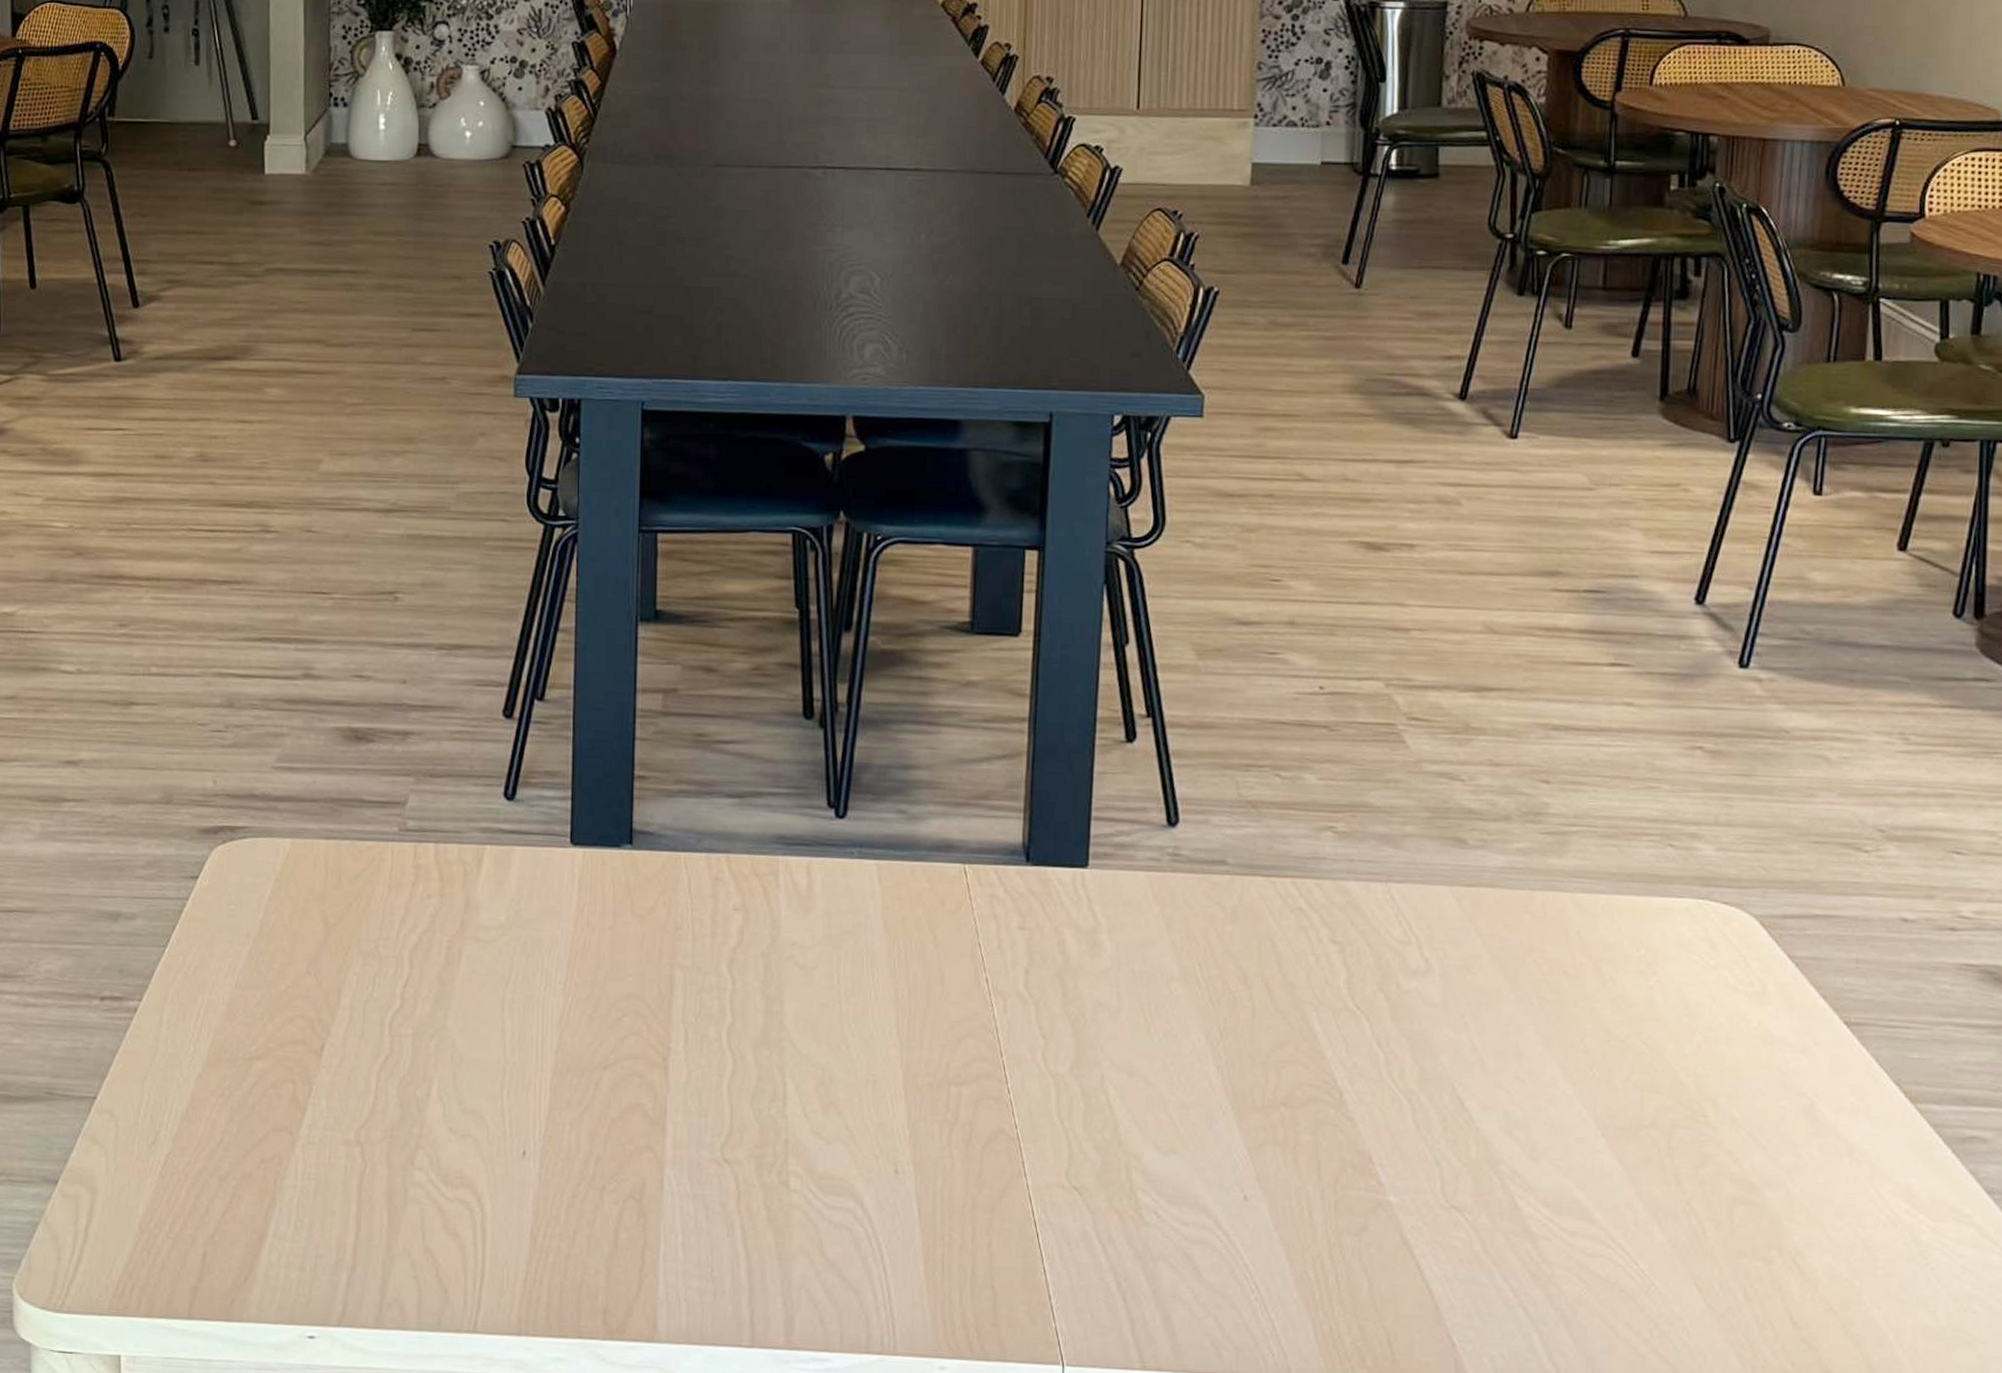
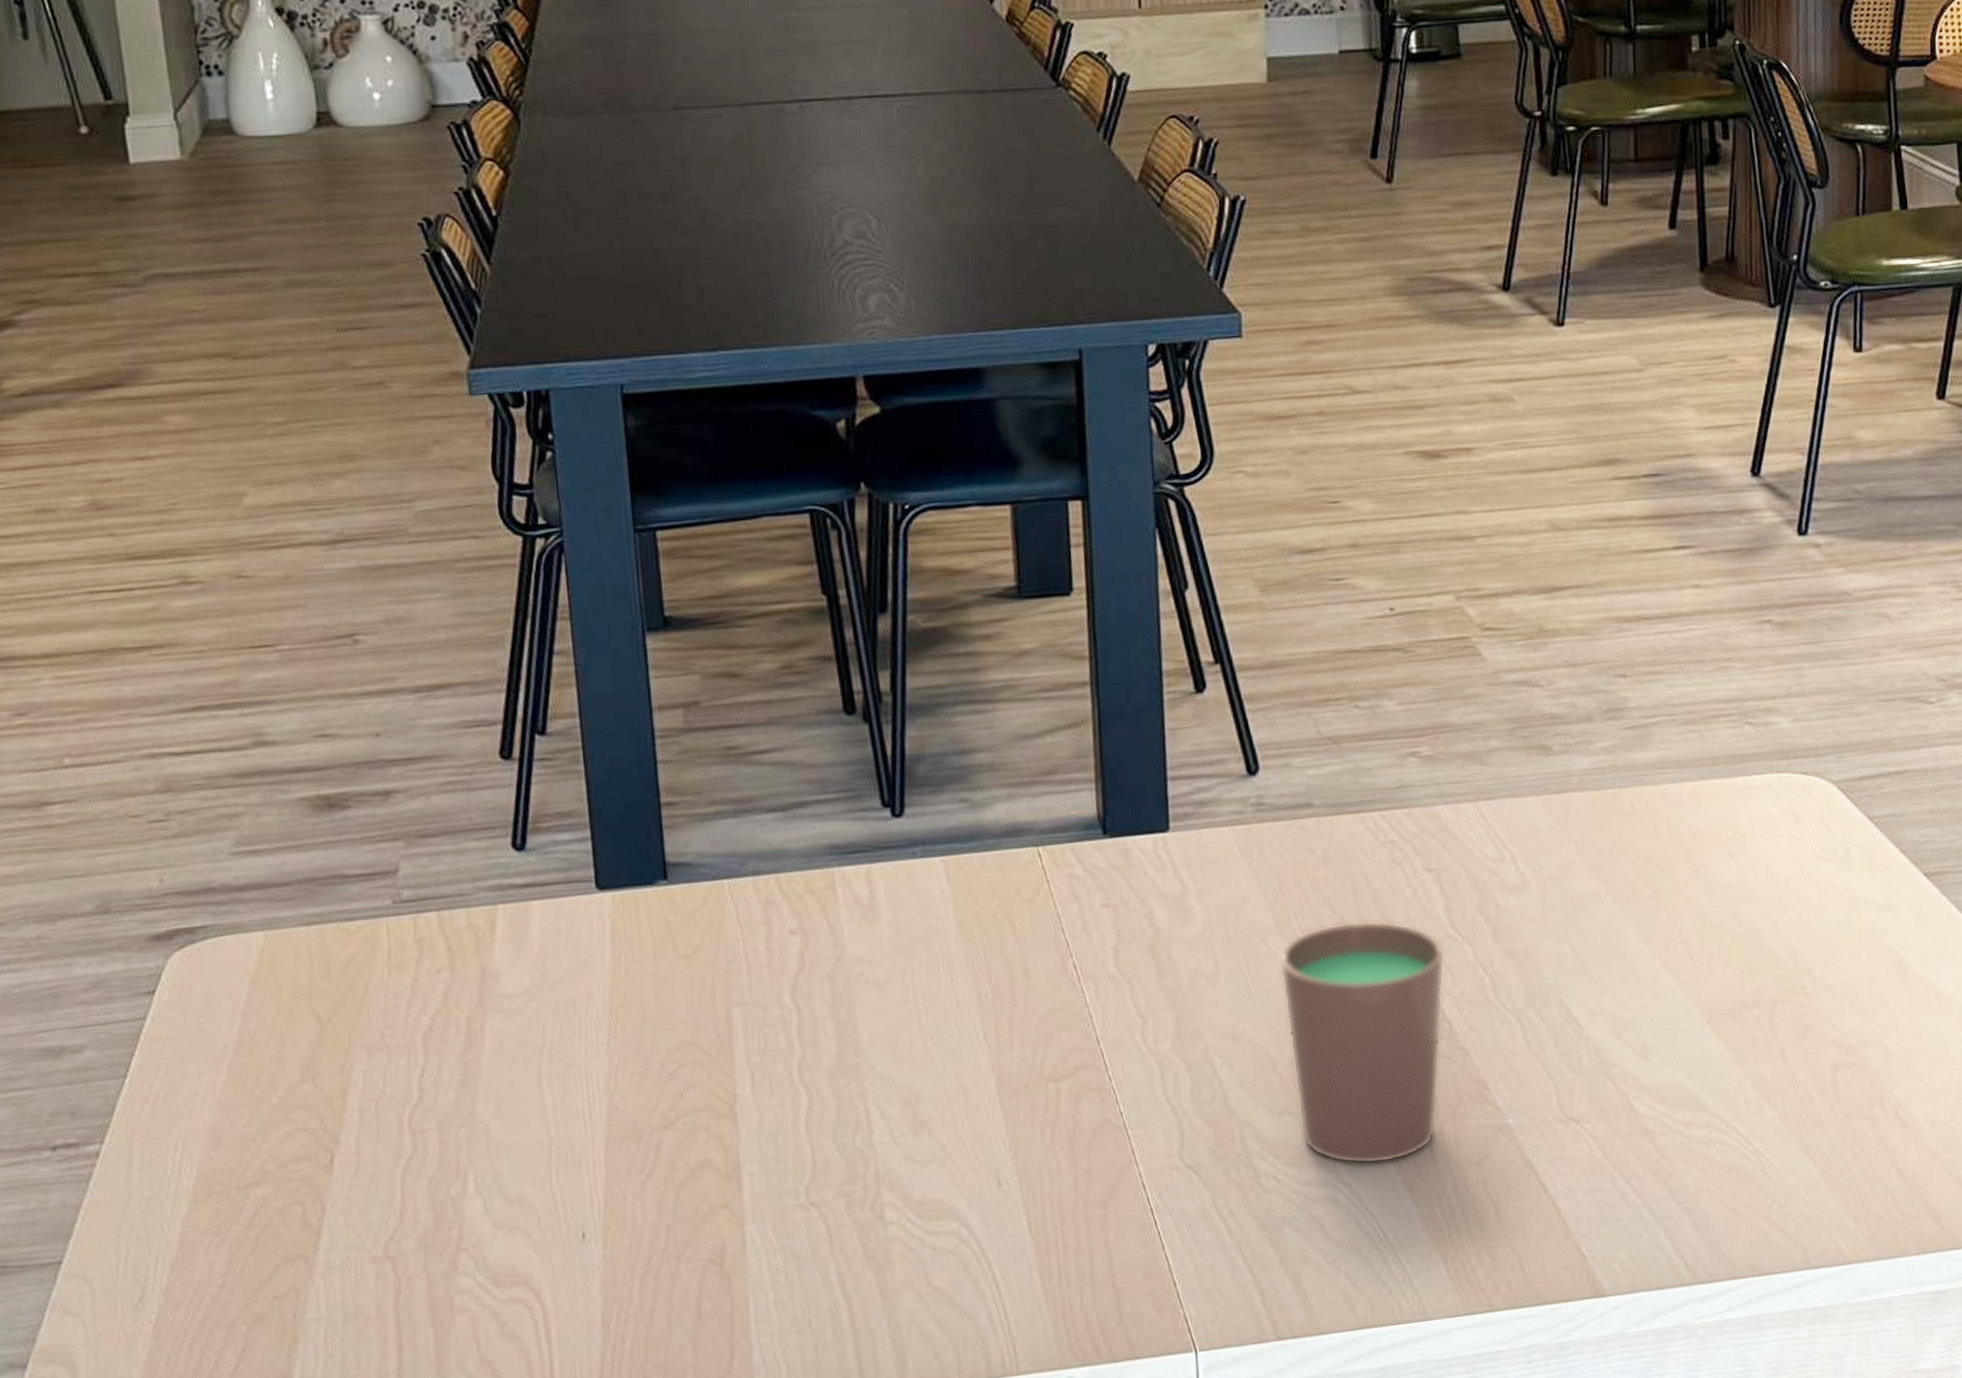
cup: none [1180,979,1343,1218] -> present [1279,921,1446,1165]

